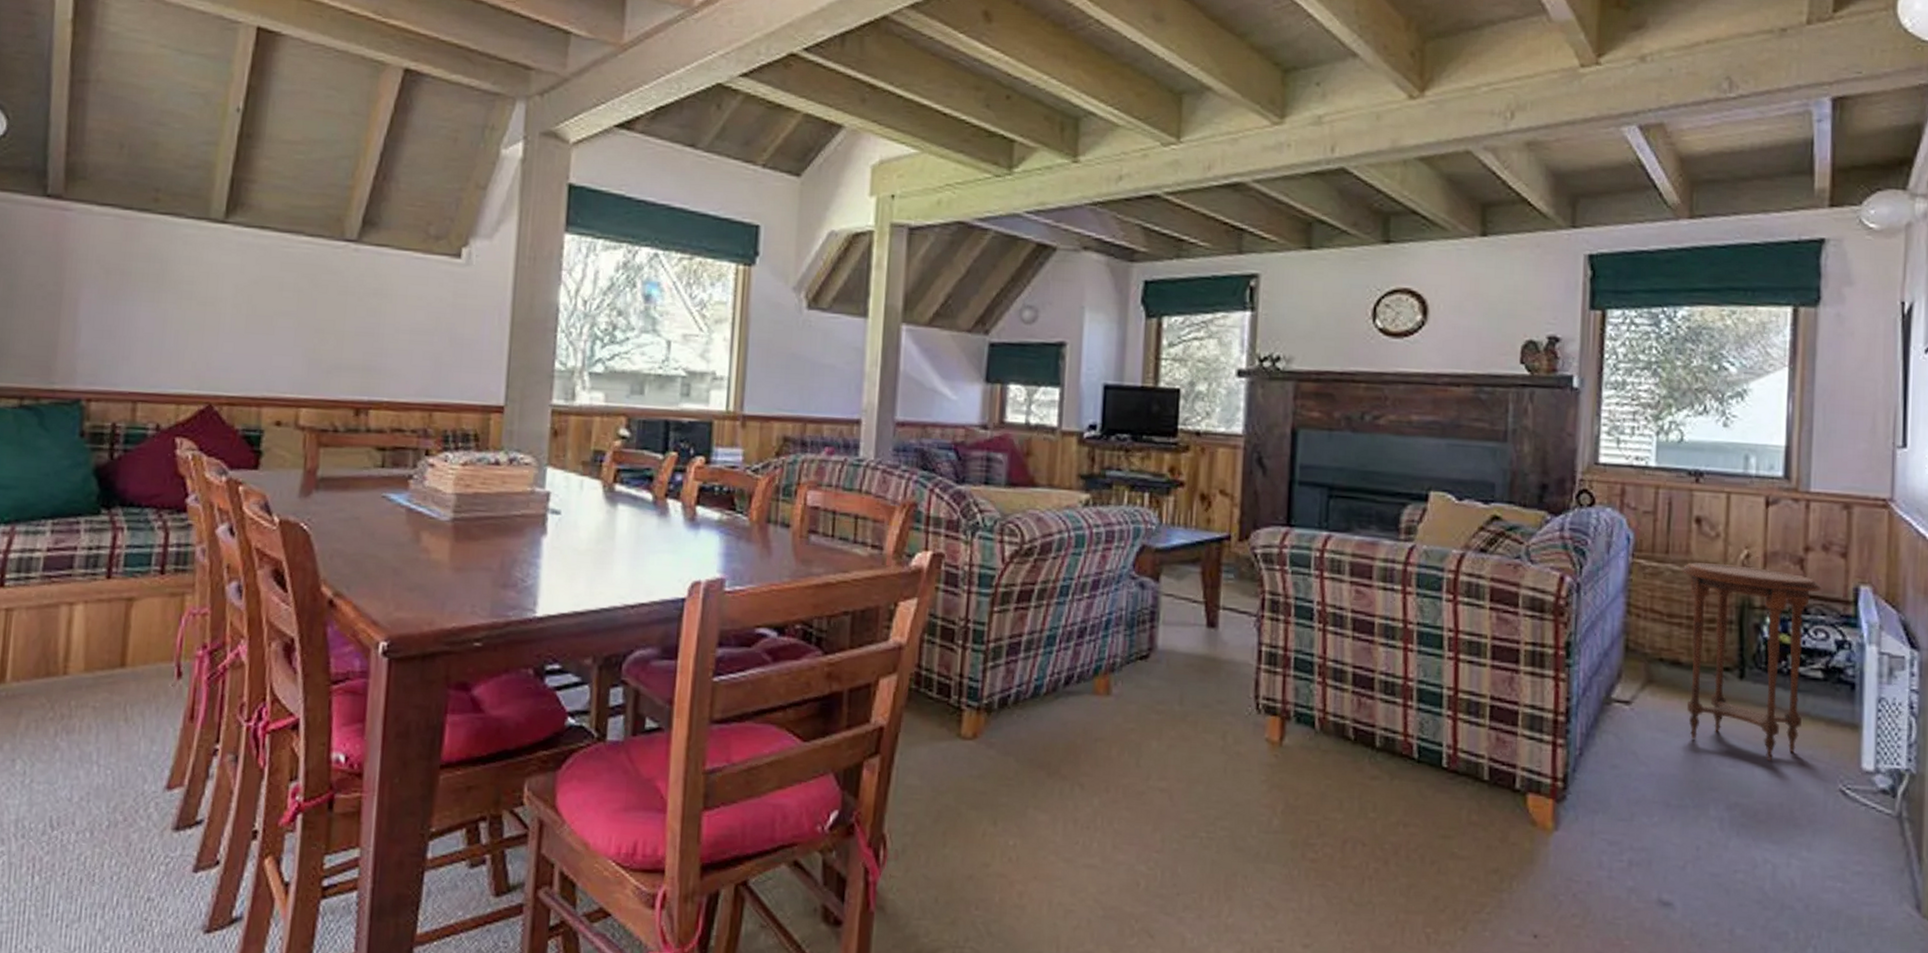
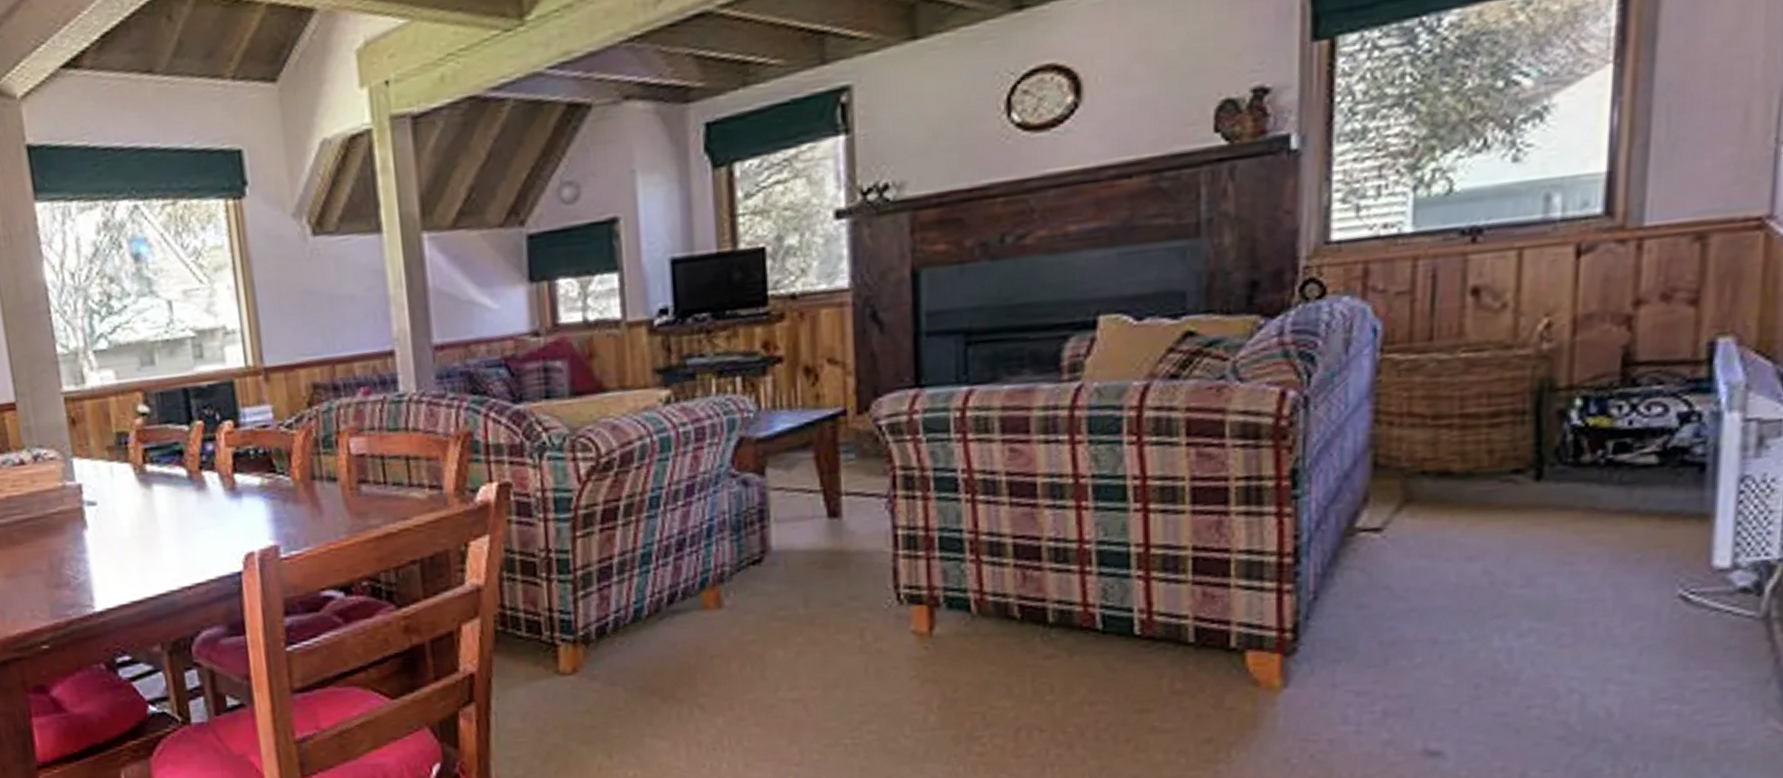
side table: present [1681,562,1822,762] -> none [1451,337,1660,575]

